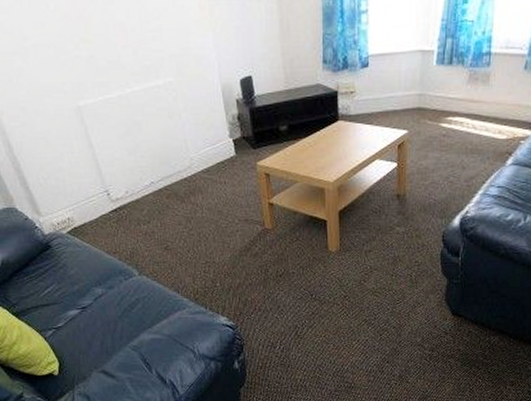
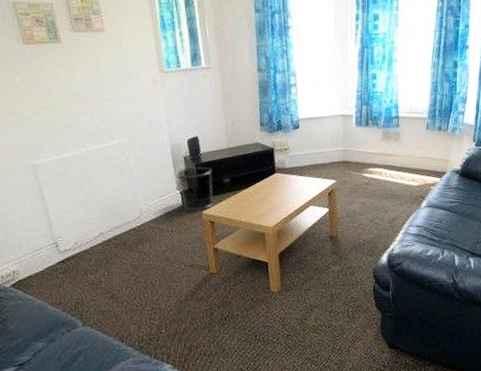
waste bin: none [229,112,269,161] -> present [177,167,214,211]

